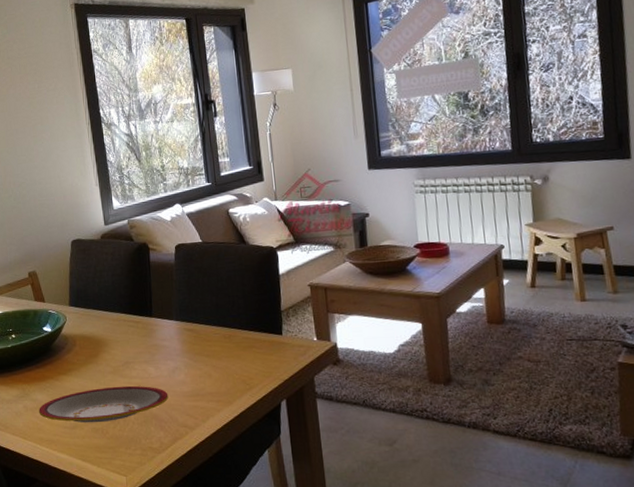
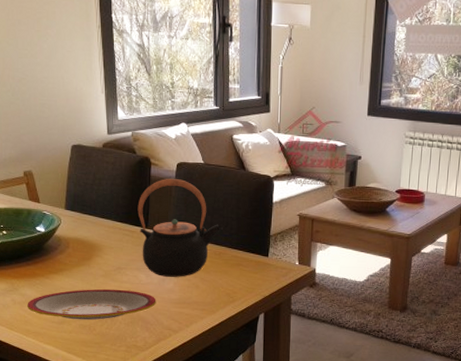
teapot: none [140,261,230,368] -> present [137,179,223,277]

